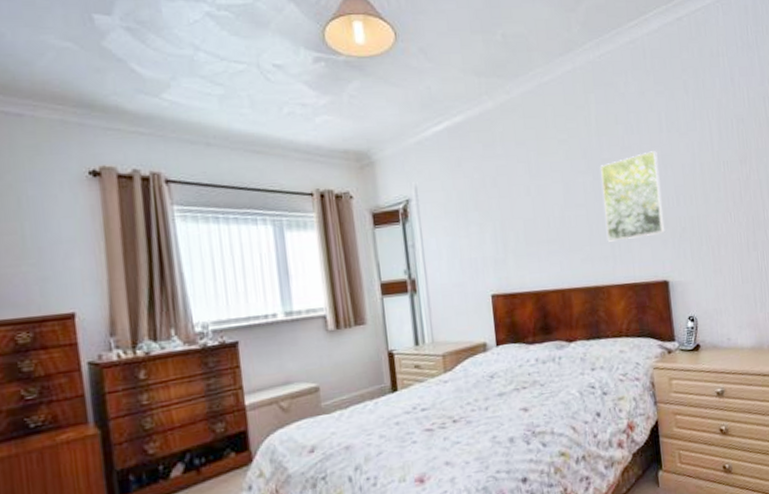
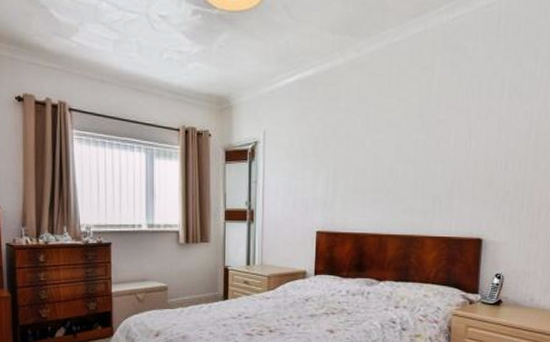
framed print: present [600,151,665,242] -> none [429,115,494,197]

